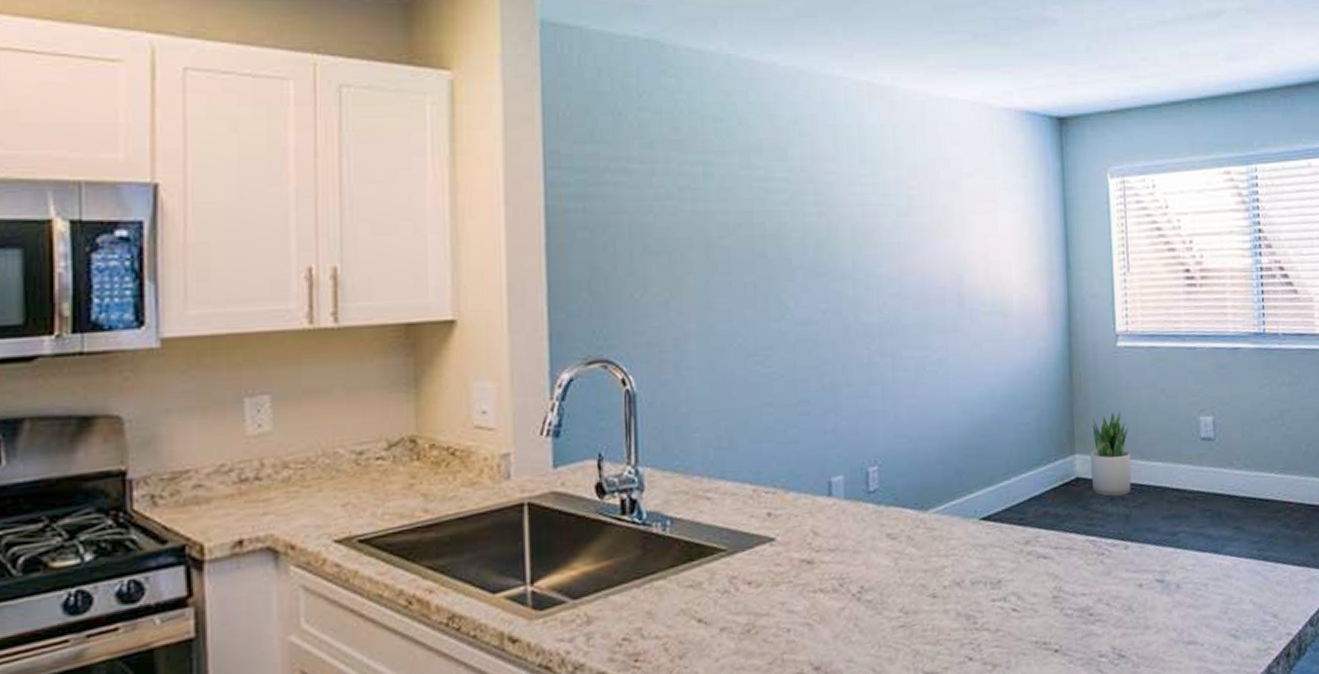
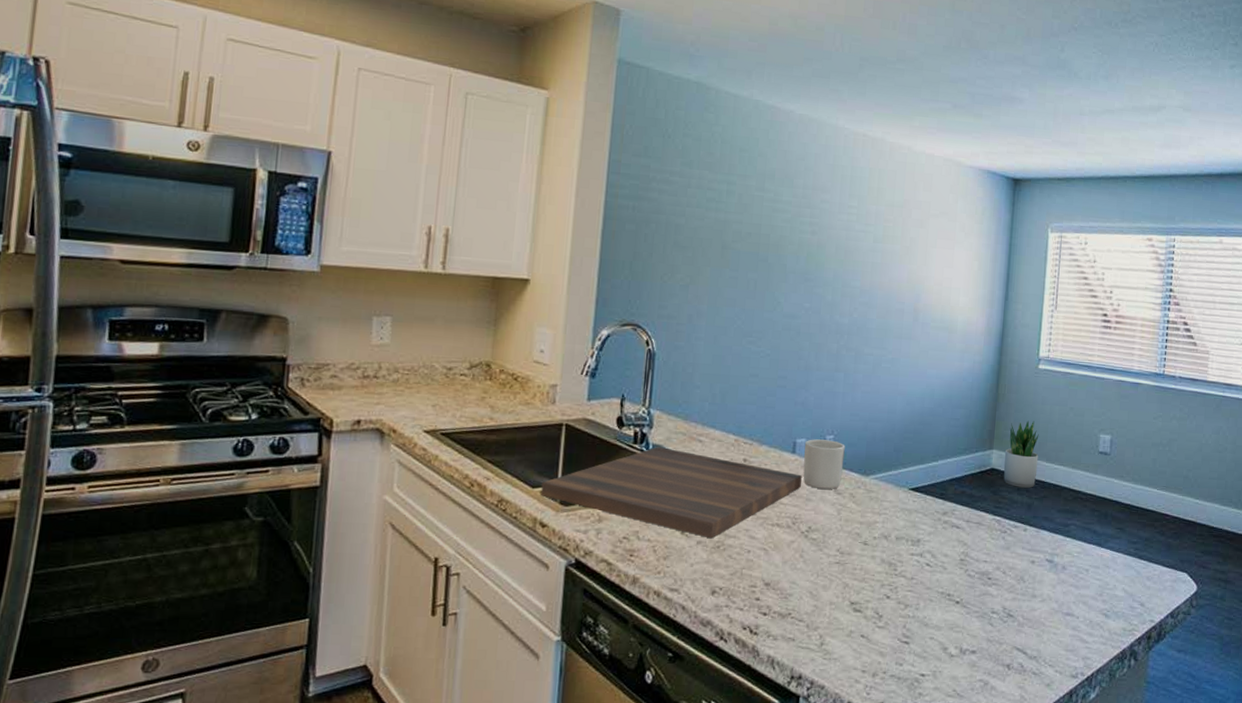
cutting board: none [505,513,844,622] -> present [540,447,802,539]
mug: none [842,472,895,537] -> present [803,439,845,490]

